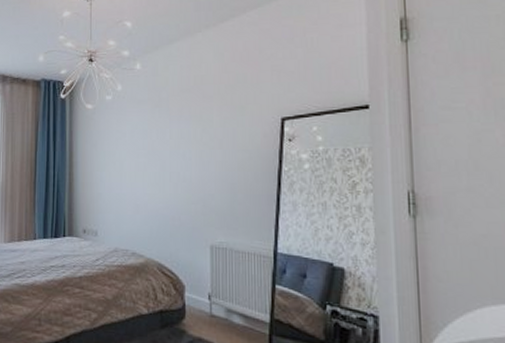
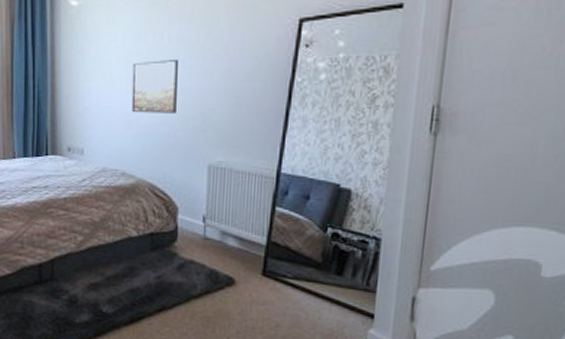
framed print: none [139,151,179,199] -> present [131,58,178,114]

